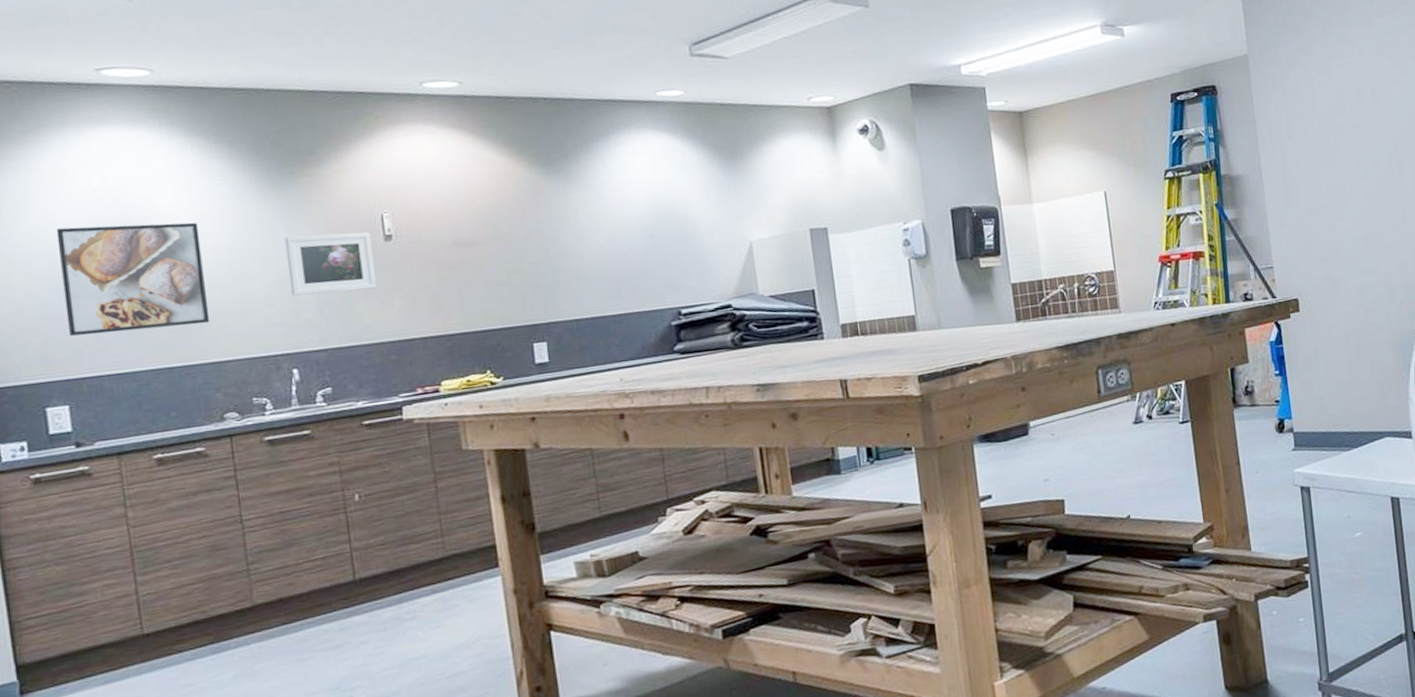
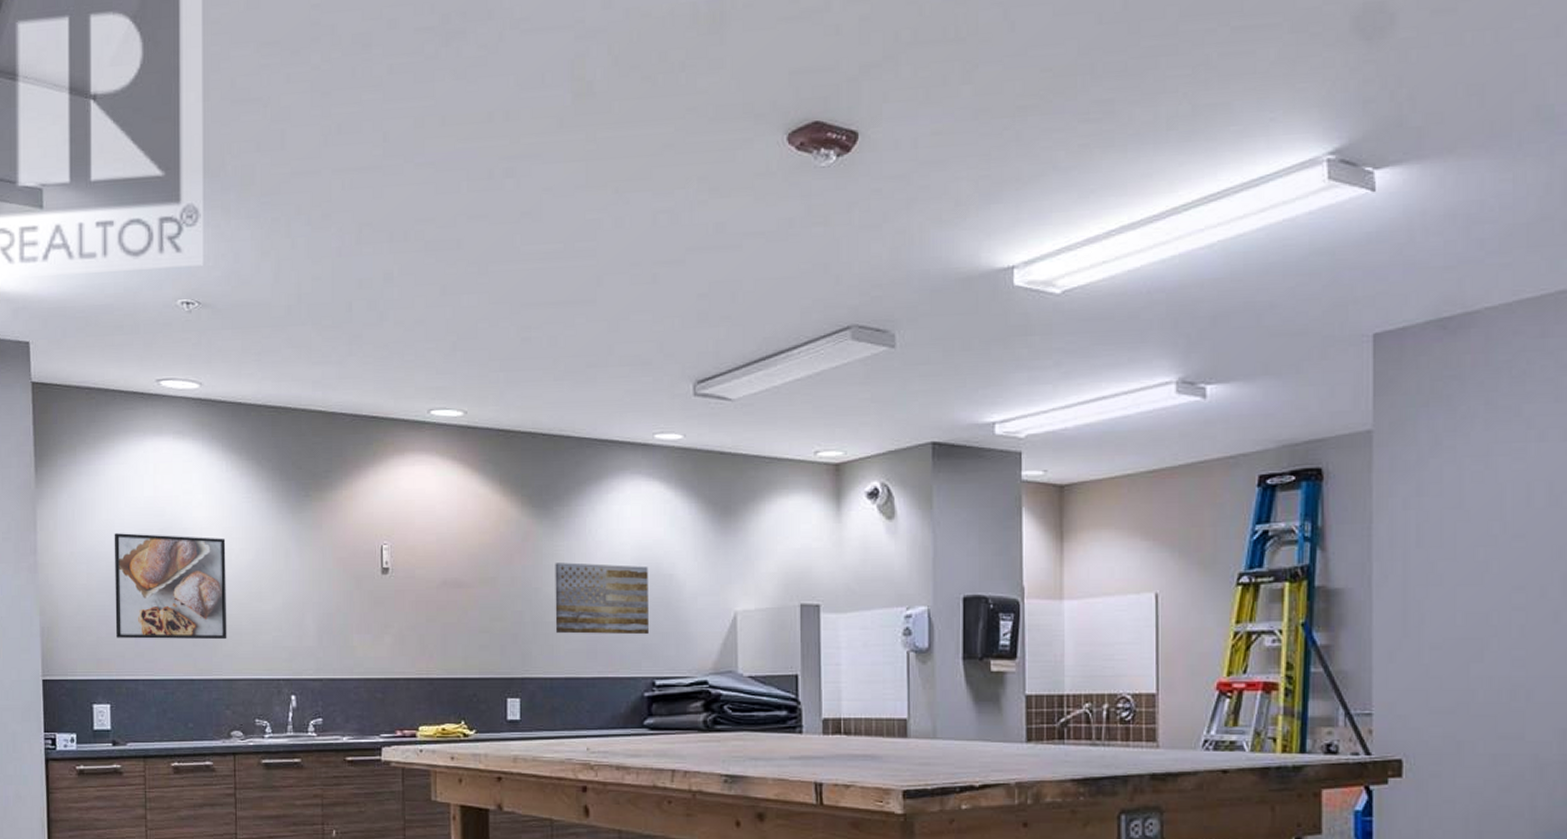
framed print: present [284,232,378,296] -> none [296,560,371,622]
wall art: none [569,209,670,278] -> present [555,562,649,635]

